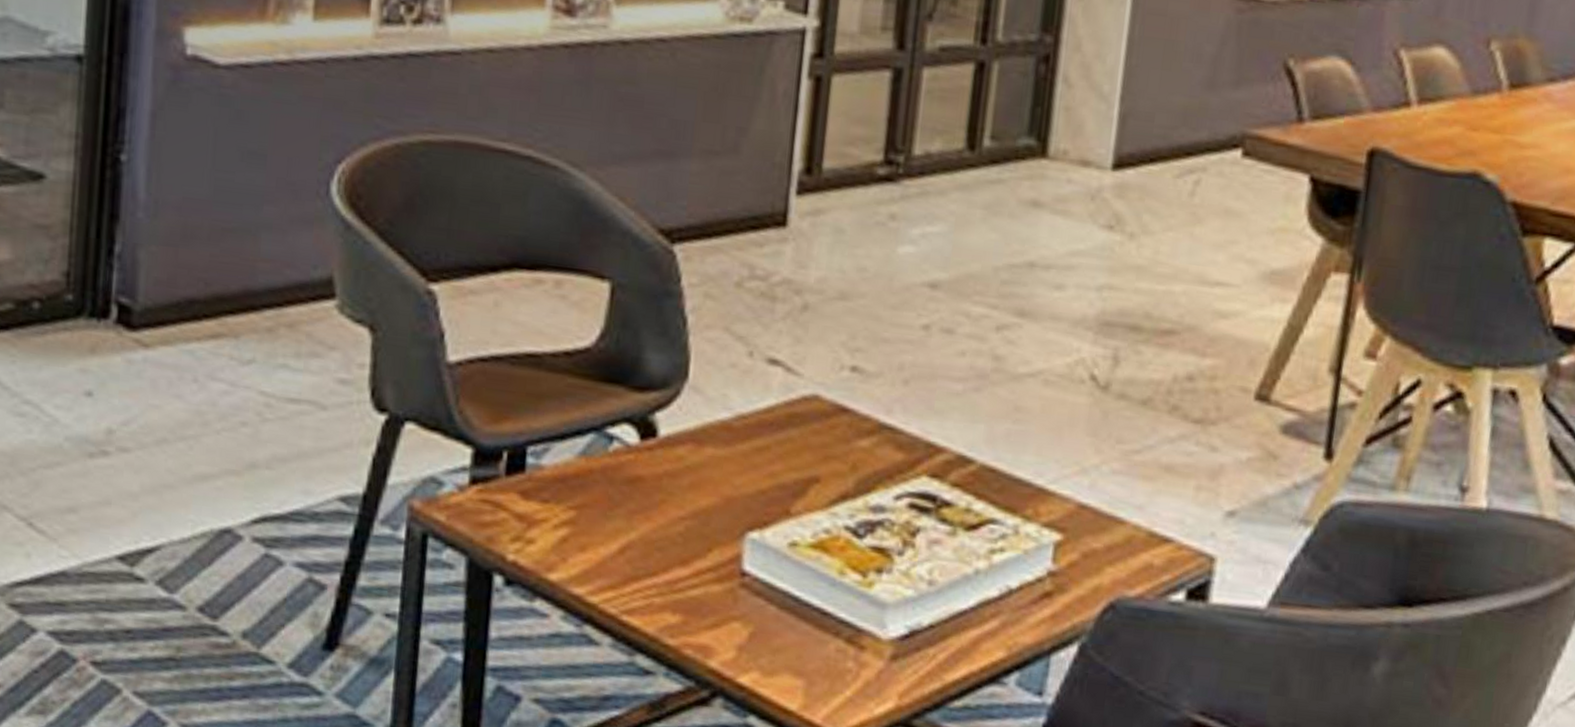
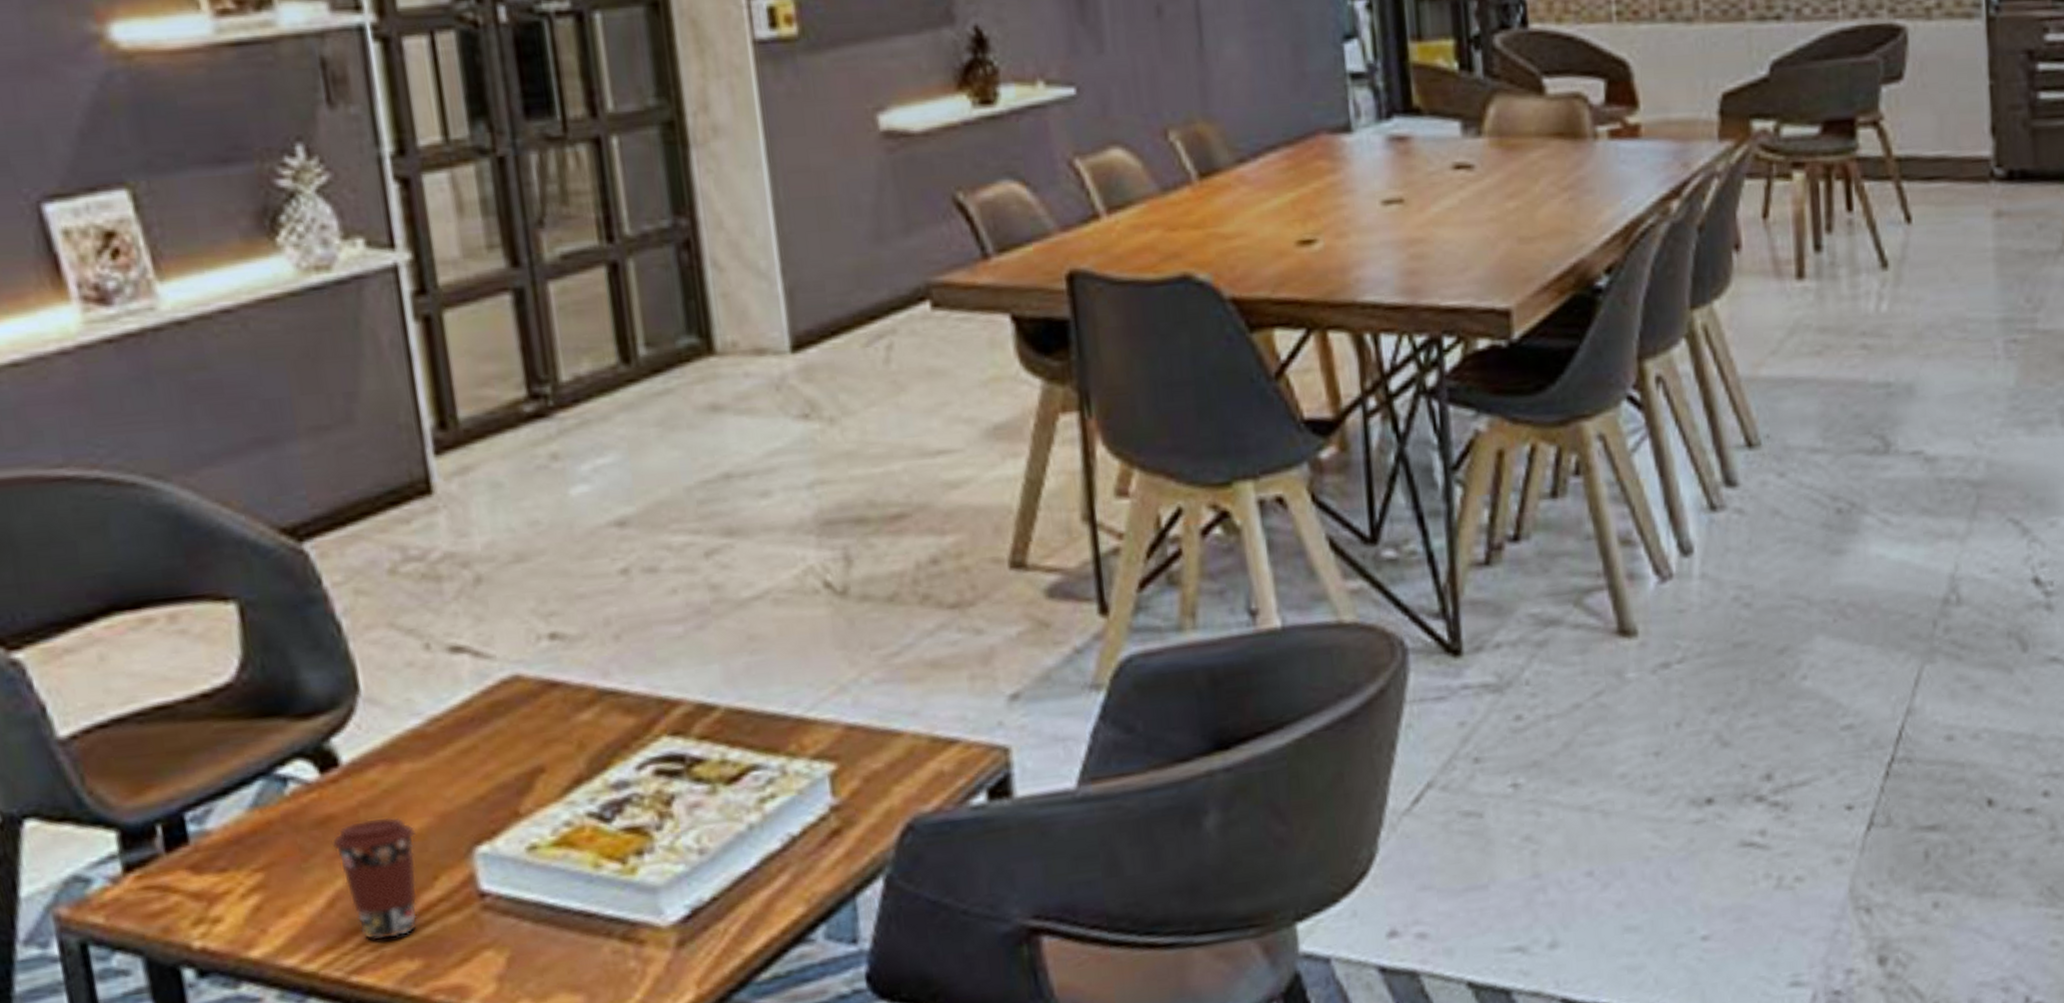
coffee cup: none [635,486,704,593] -> present [331,816,418,941]

